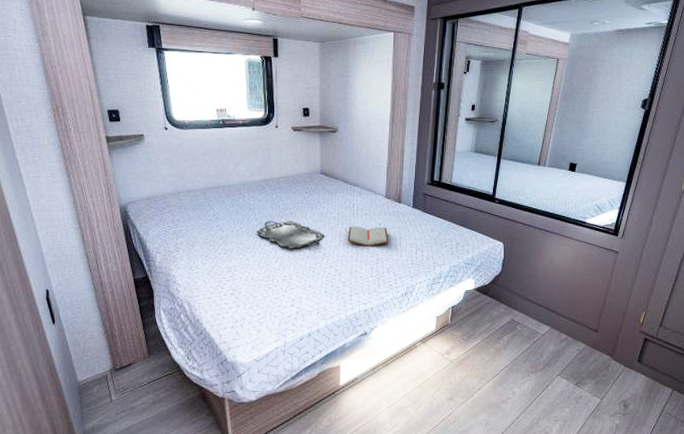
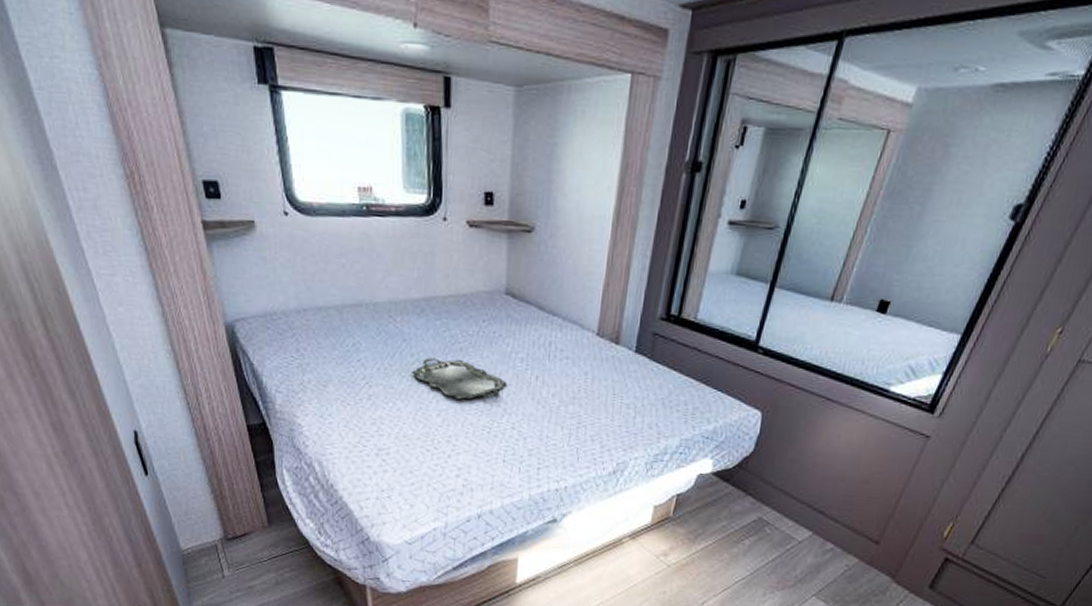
paperback book: present [347,226,389,247] -> none [538,373,597,404]

